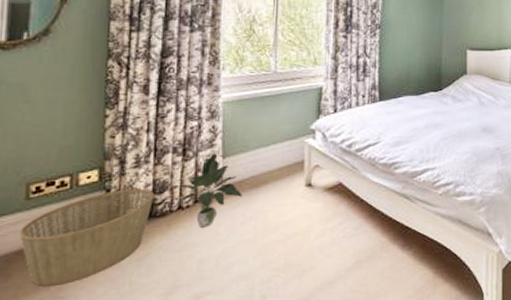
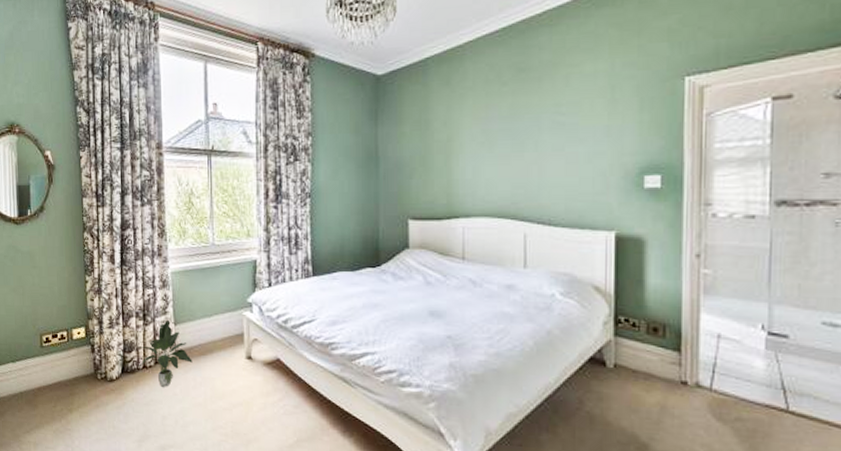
basket: present [19,188,155,287] -> none [39,346,126,420]

